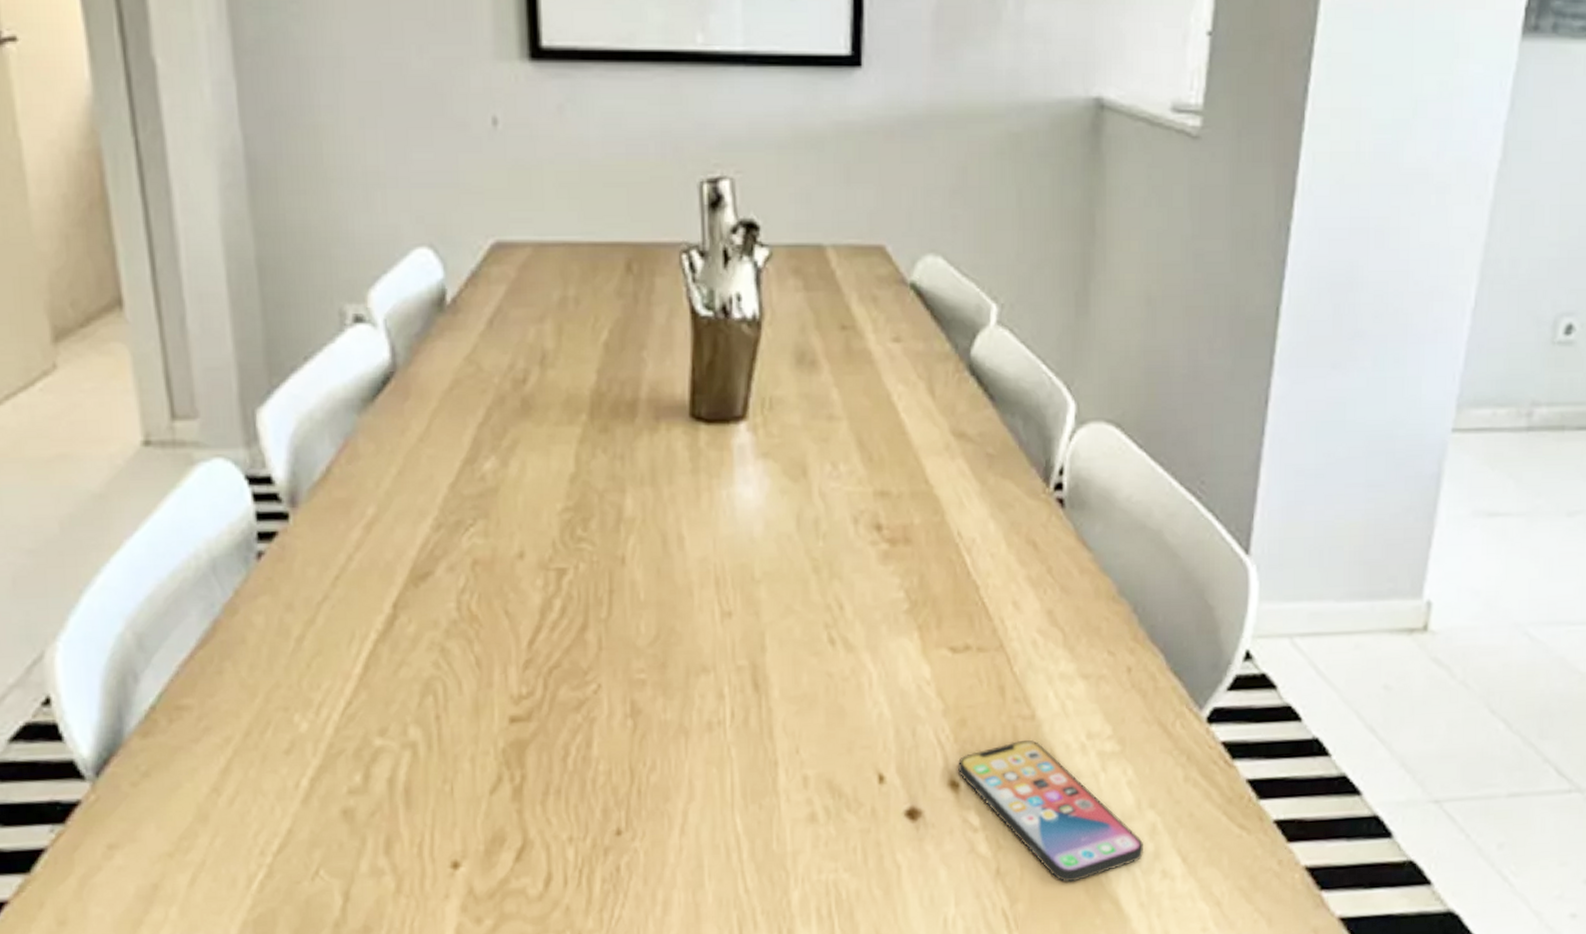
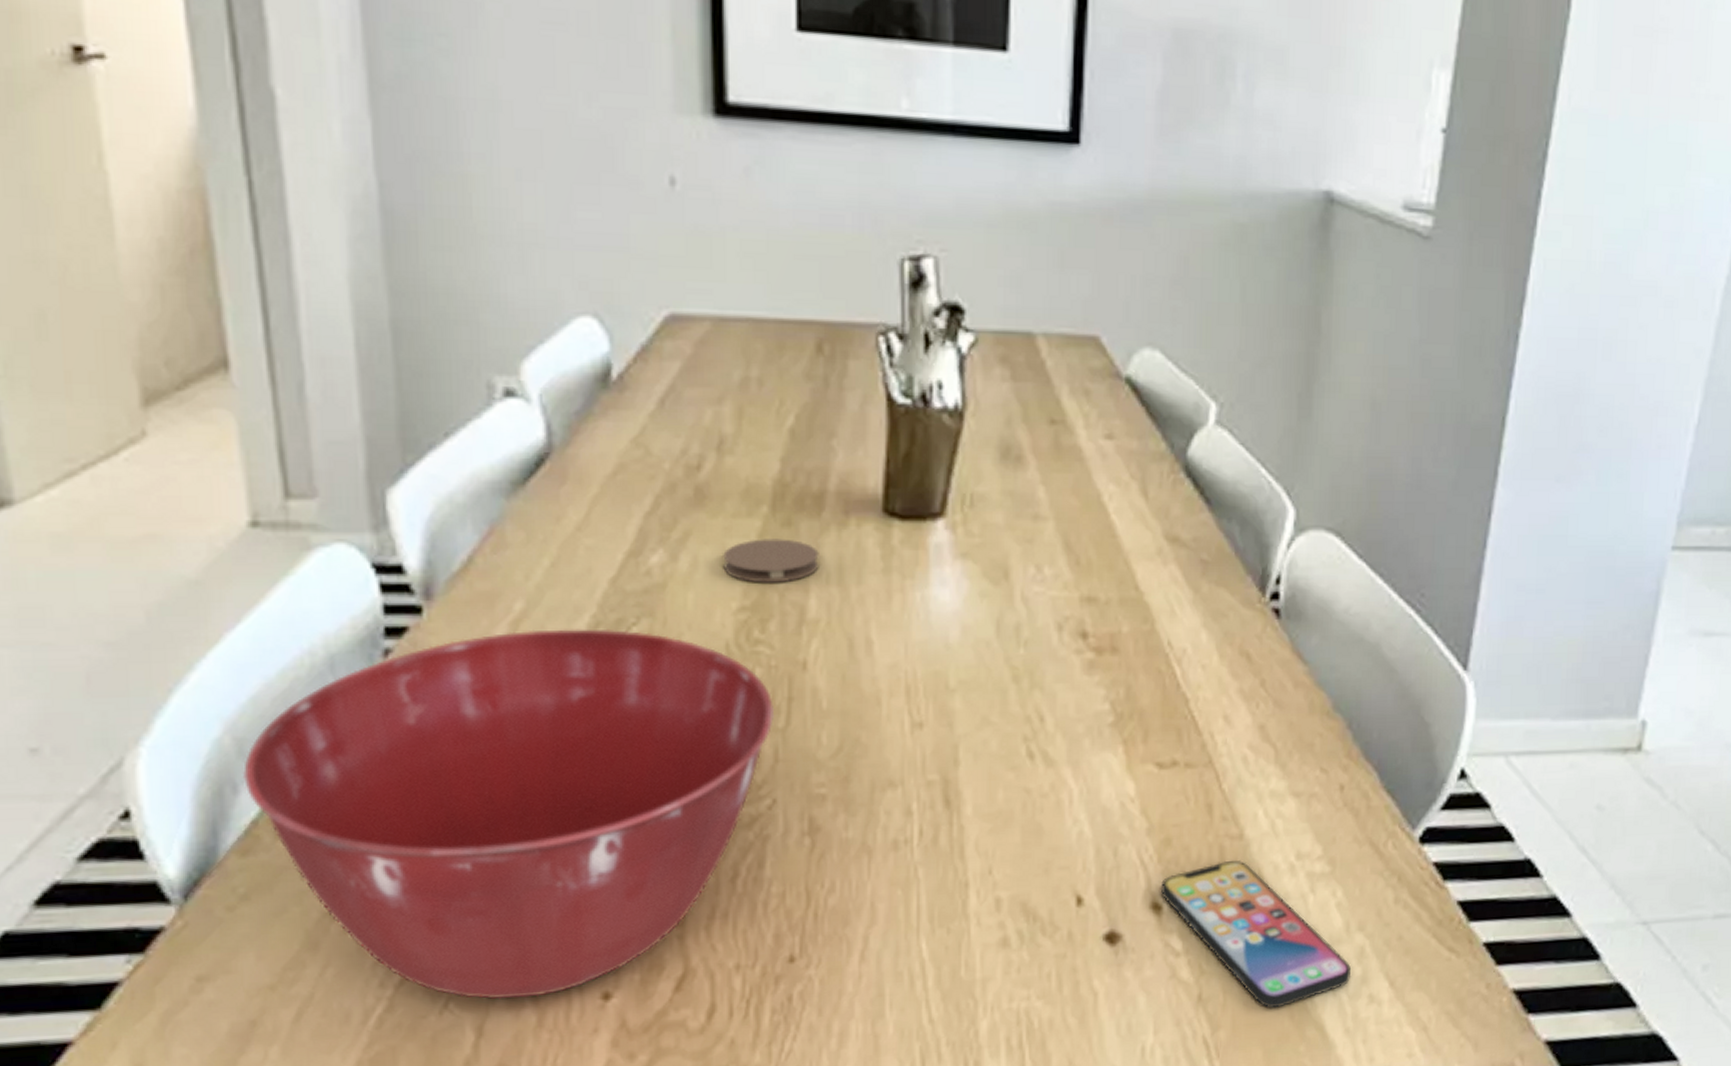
mixing bowl: none [142,529,598,867] -> present [243,628,775,1000]
coaster: none [548,444,634,485] -> present [723,539,819,583]

